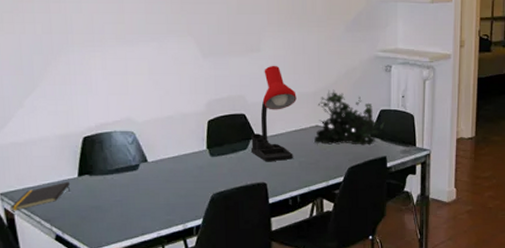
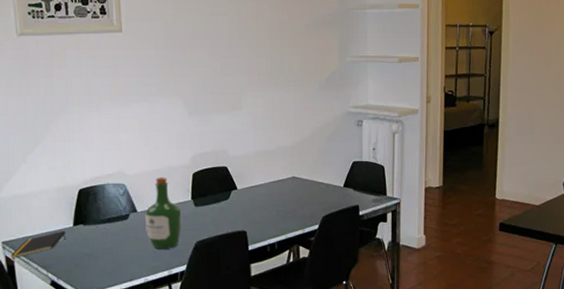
wine bottle: none [157,125,197,202] -> present [145,177,182,249]
desk lamp: present [250,65,297,162] -> none [232,121,275,211]
plant: present [314,89,385,145] -> none [291,143,357,195]

